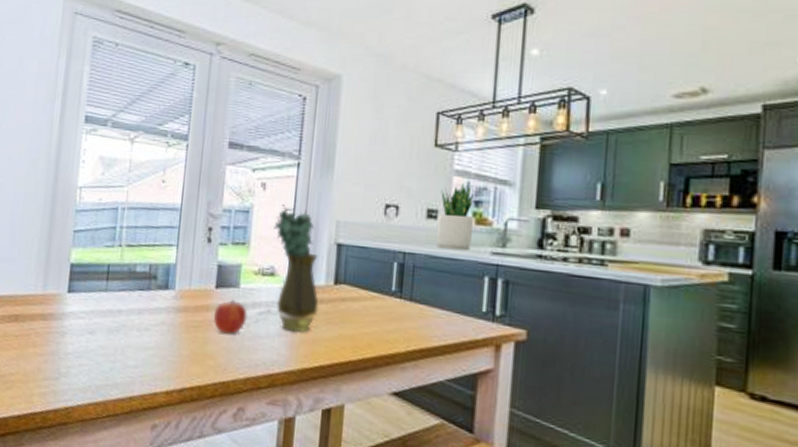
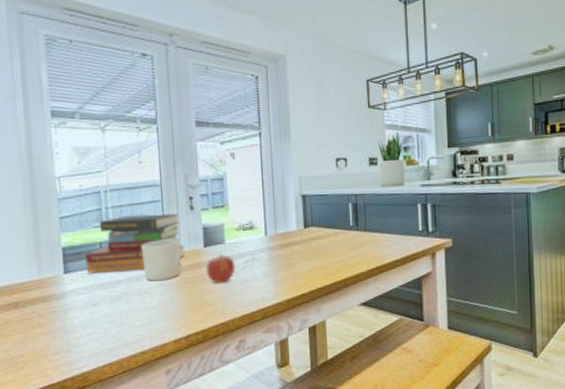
books: none [89,238,195,302] -> present [85,213,185,273]
mug: none [147,271,191,320] -> present [141,239,182,282]
vase: present [273,204,319,333] -> none [247,169,294,271]

